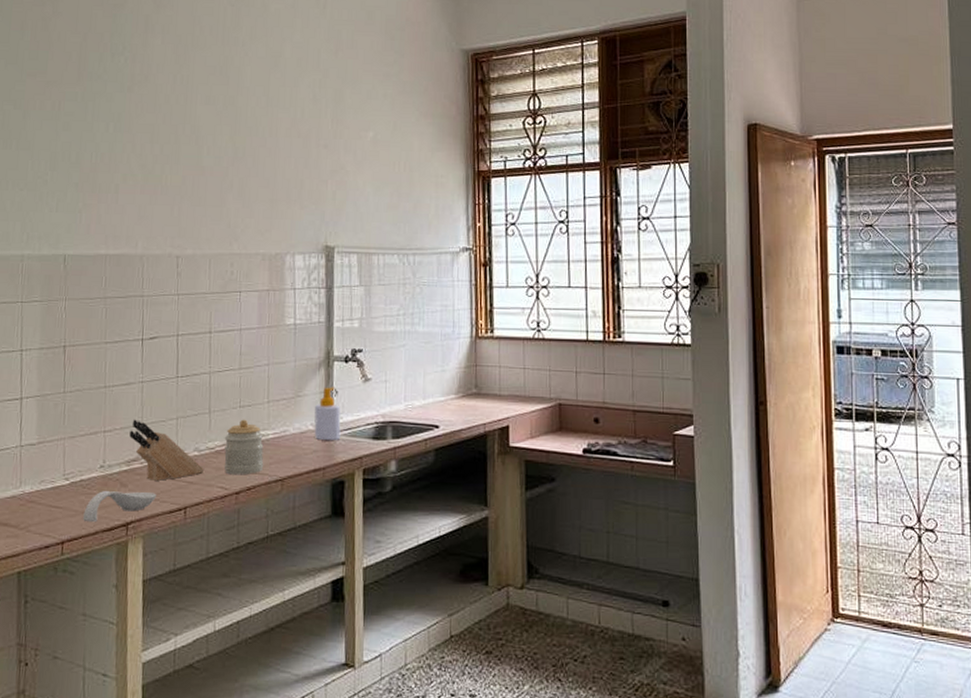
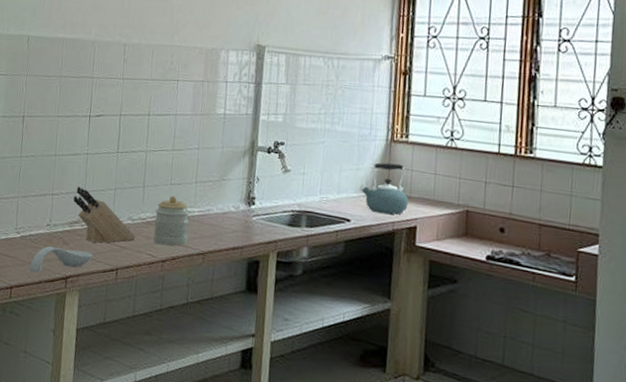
soap bottle: present [314,387,341,441] -> none [235,174,261,224]
kettle: none [445,361,499,416] -> present [359,162,409,215]

